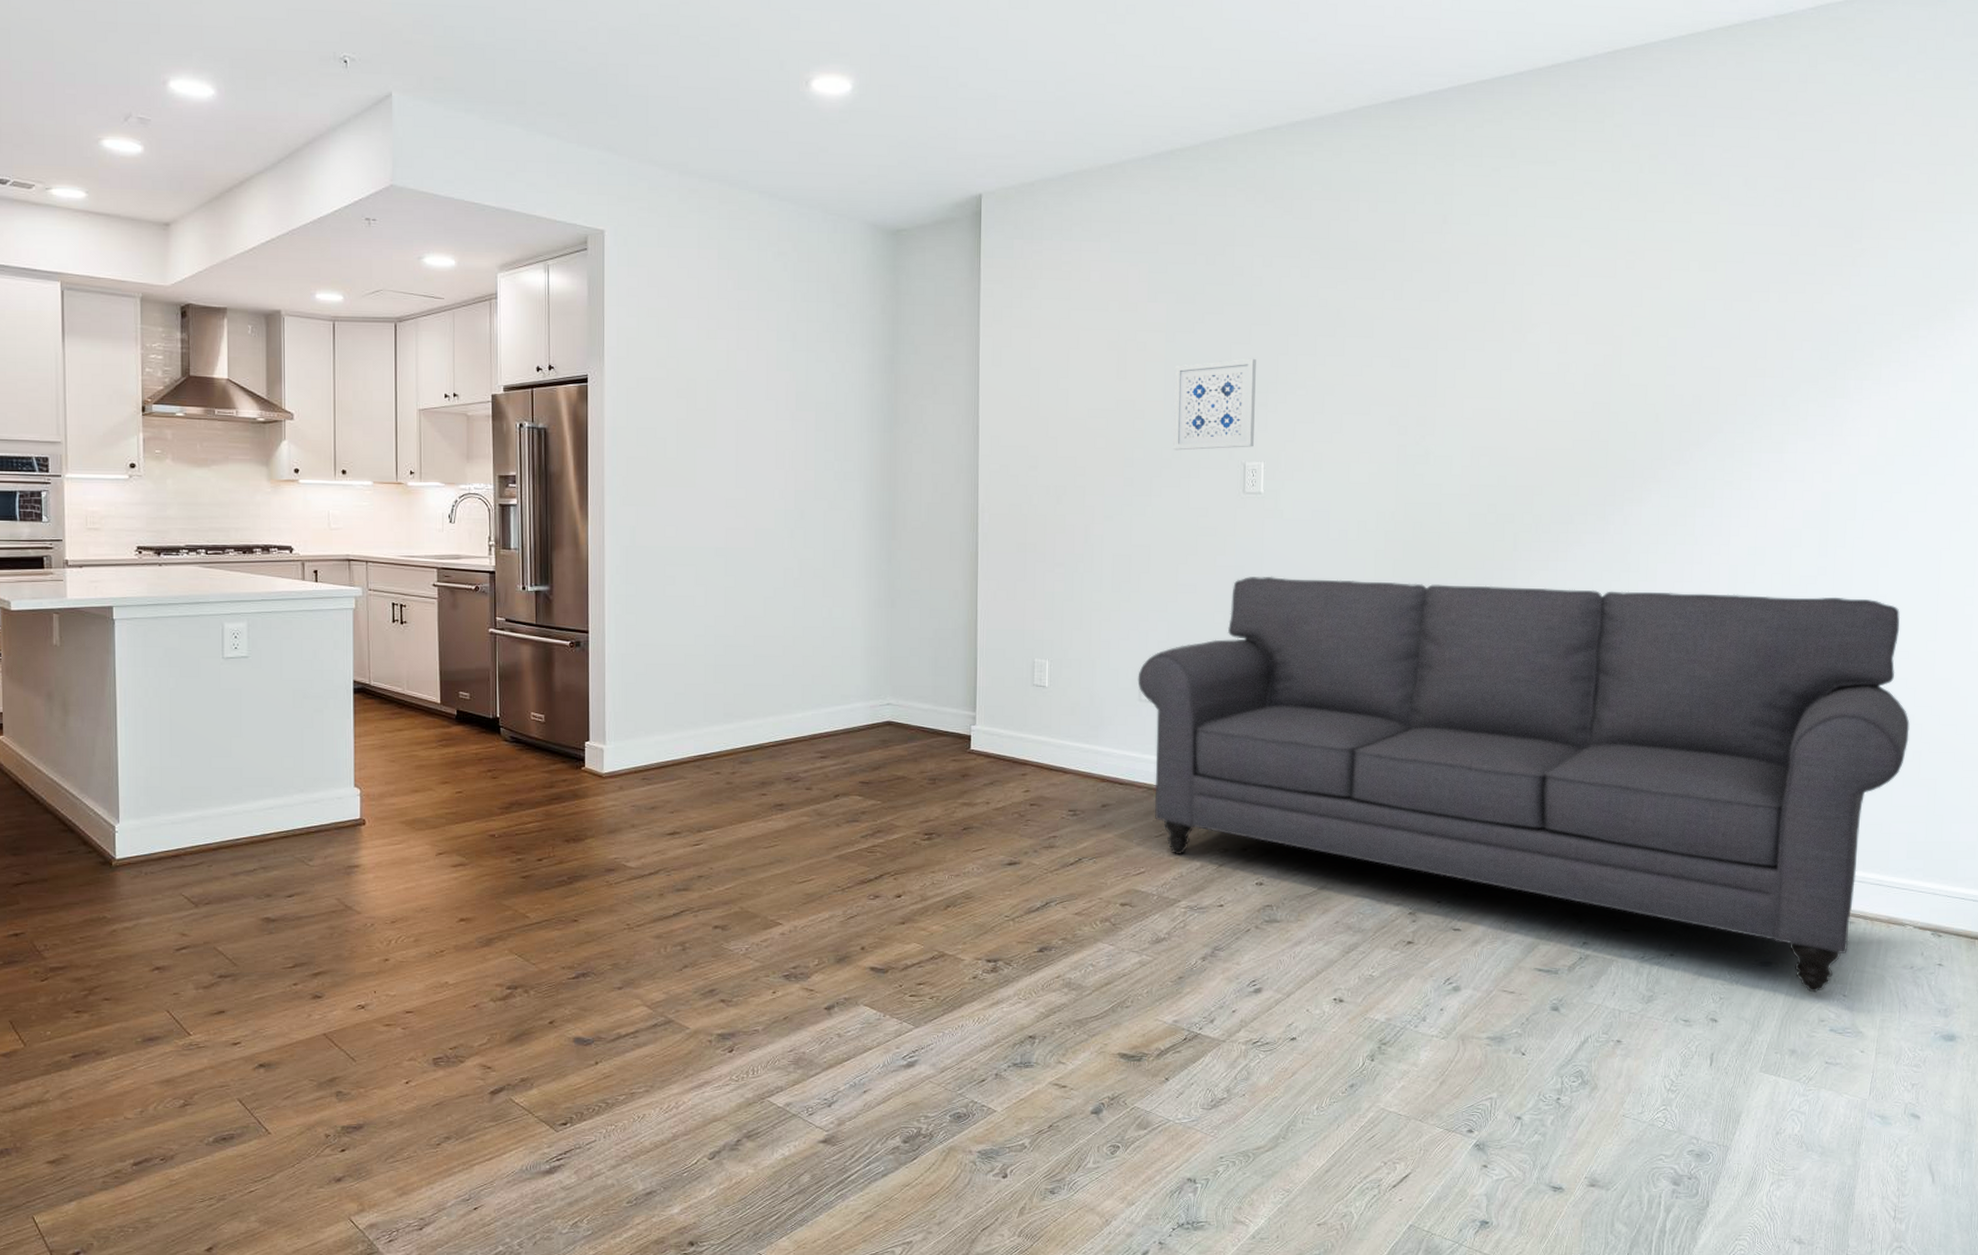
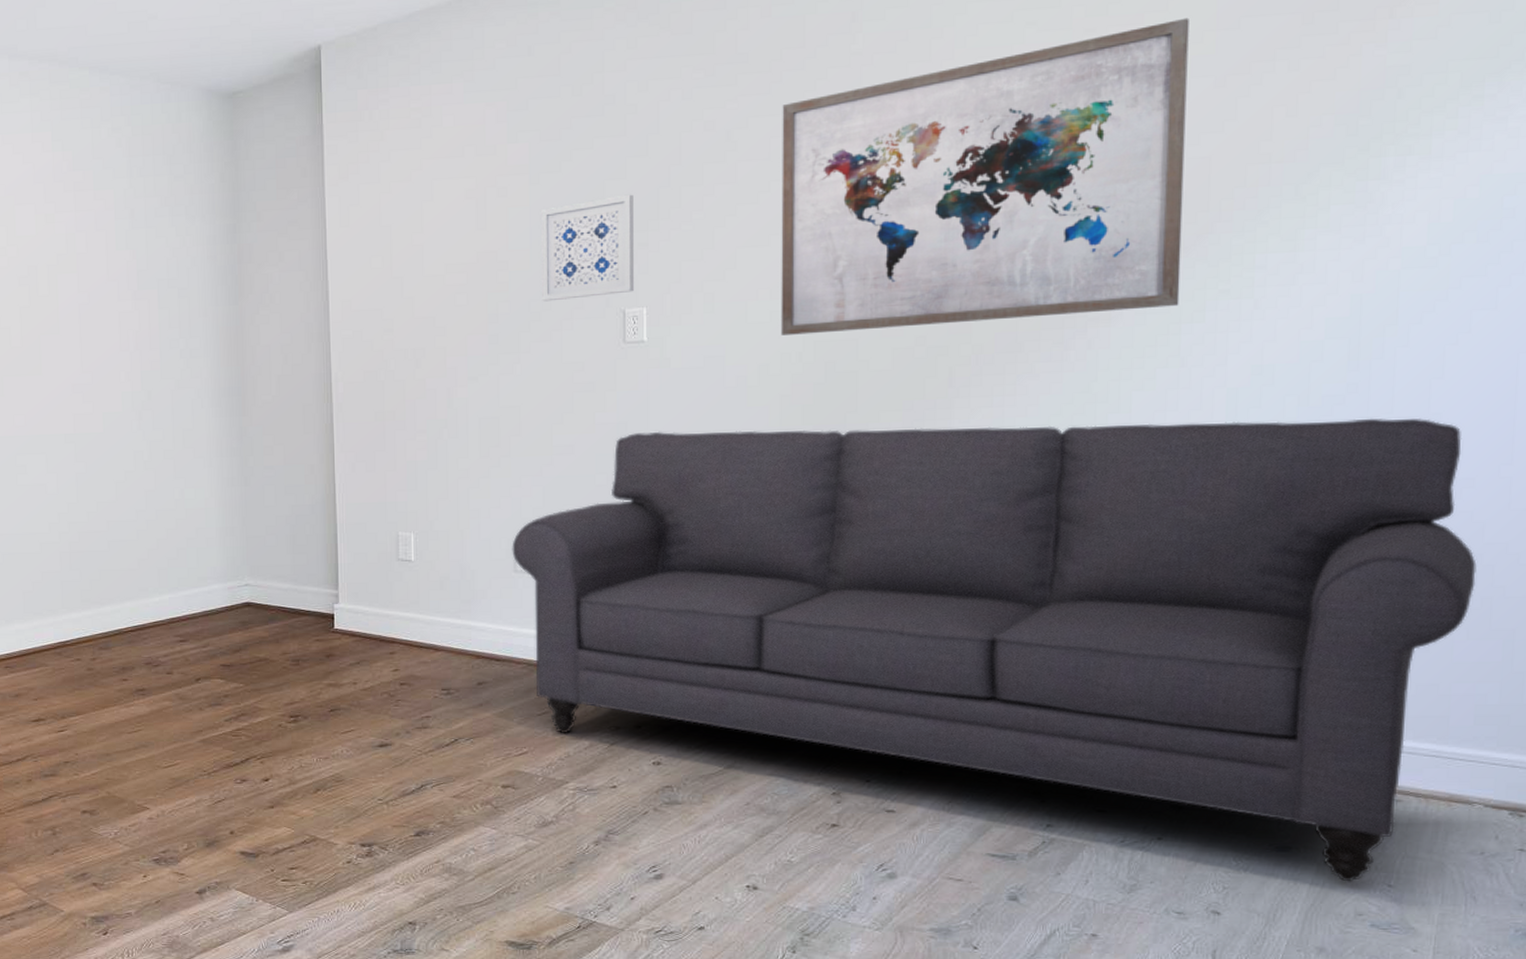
wall art: none [1377,249,1706,496] -> present [780,17,1189,335]

